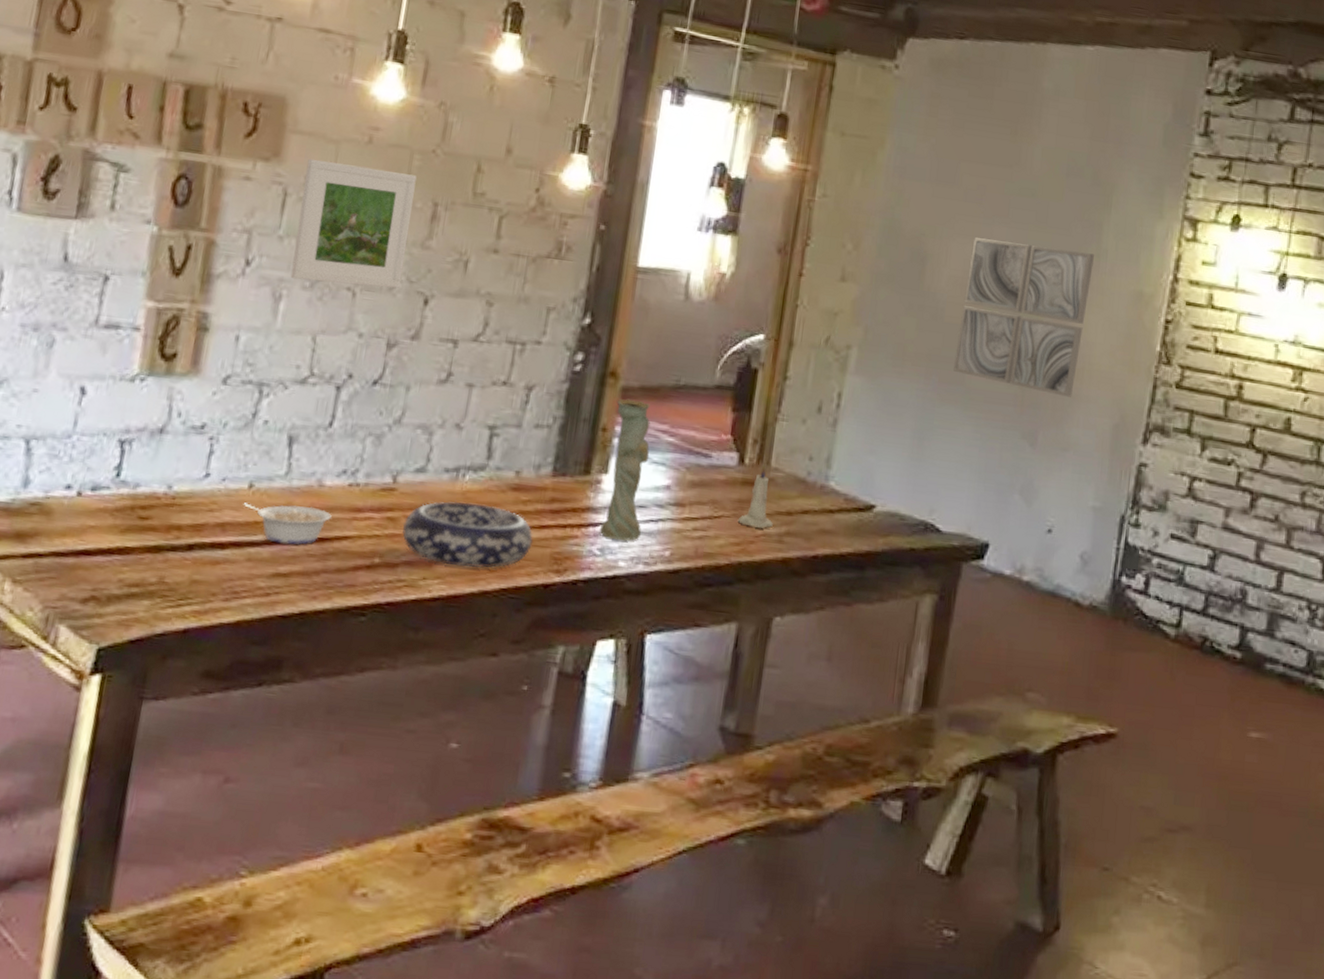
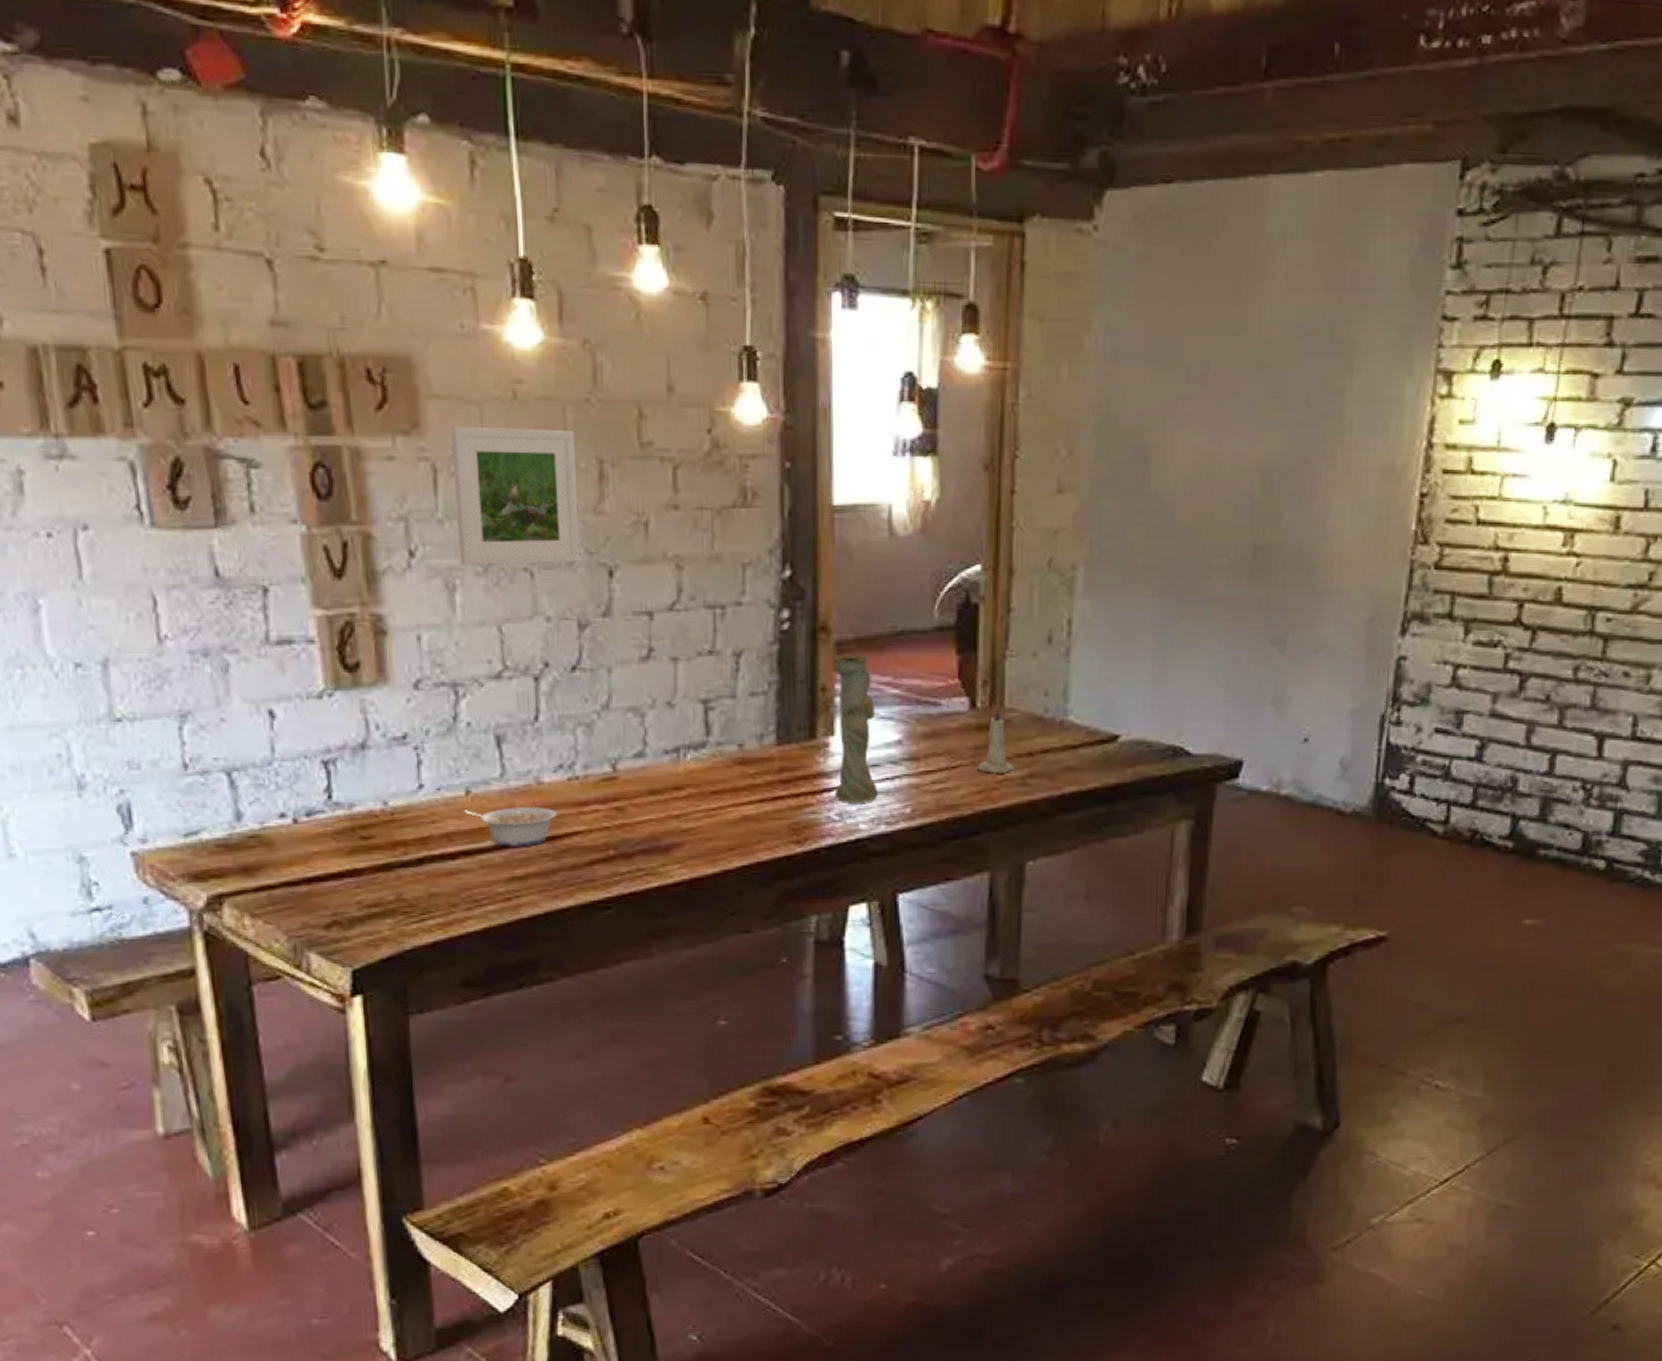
decorative bowl: present [402,501,533,569] -> none [631,783,767,849]
wall art: present [953,237,1095,397] -> none [1190,424,1338,594]

